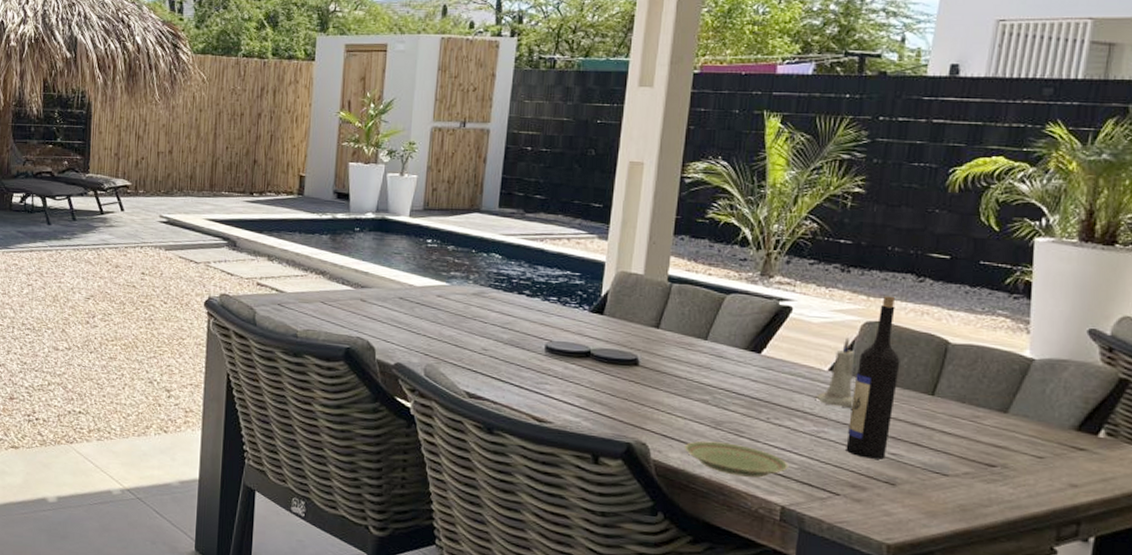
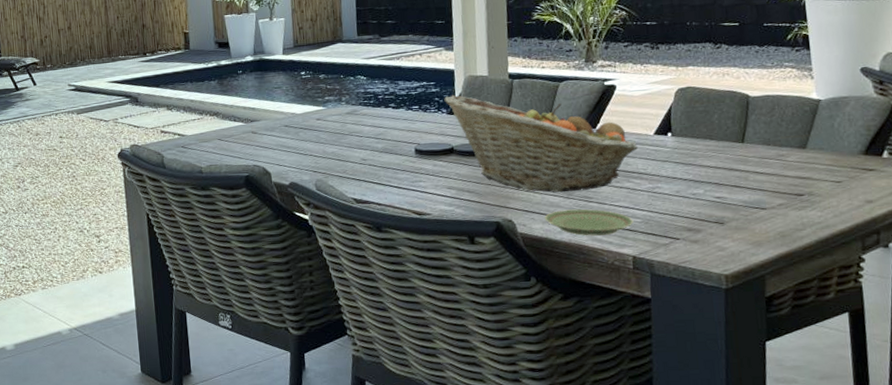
fruit basket: none [588,290,808,423] -> present [444,94,639,193]
candle: present [815,337,856,408] -> none [646,104,679,164]
wine bottle: present [846,296,900,459] -> none [677,64,712,205]

